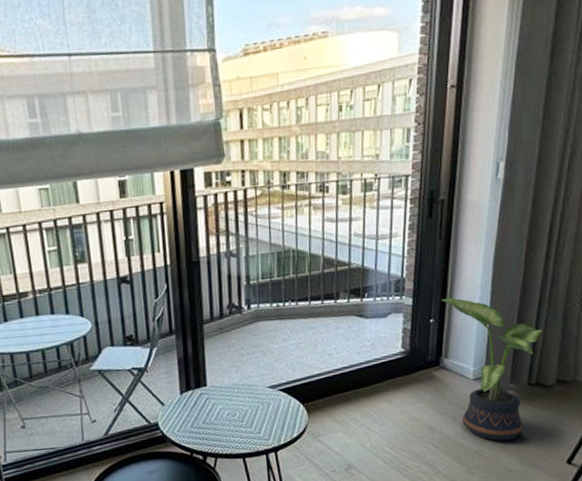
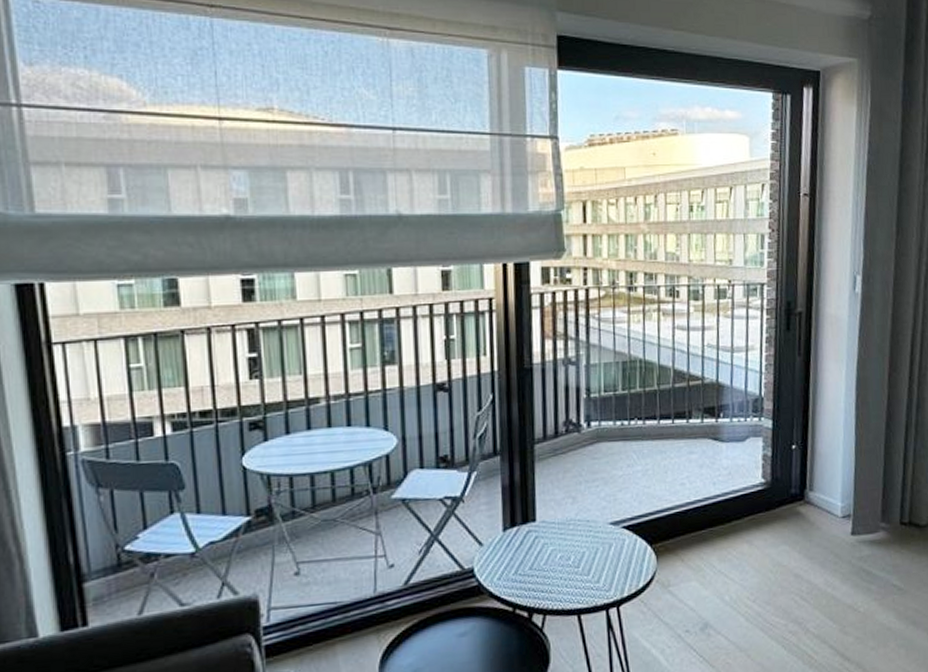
potted plant: present [441,297,542,441] -> none [803,420,912,593]

